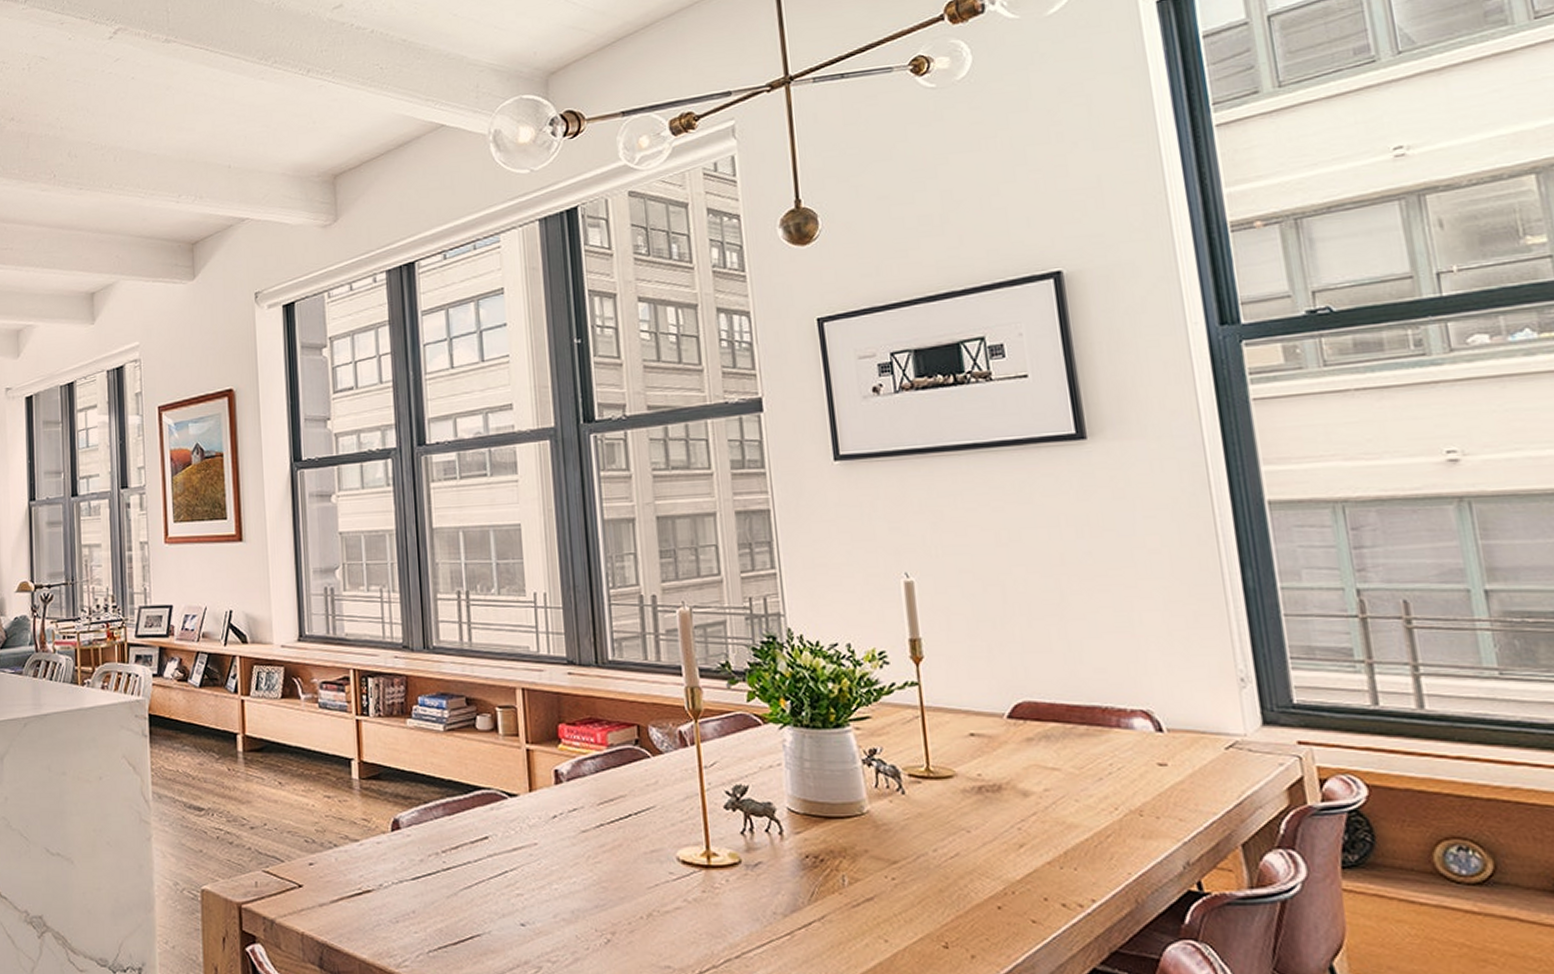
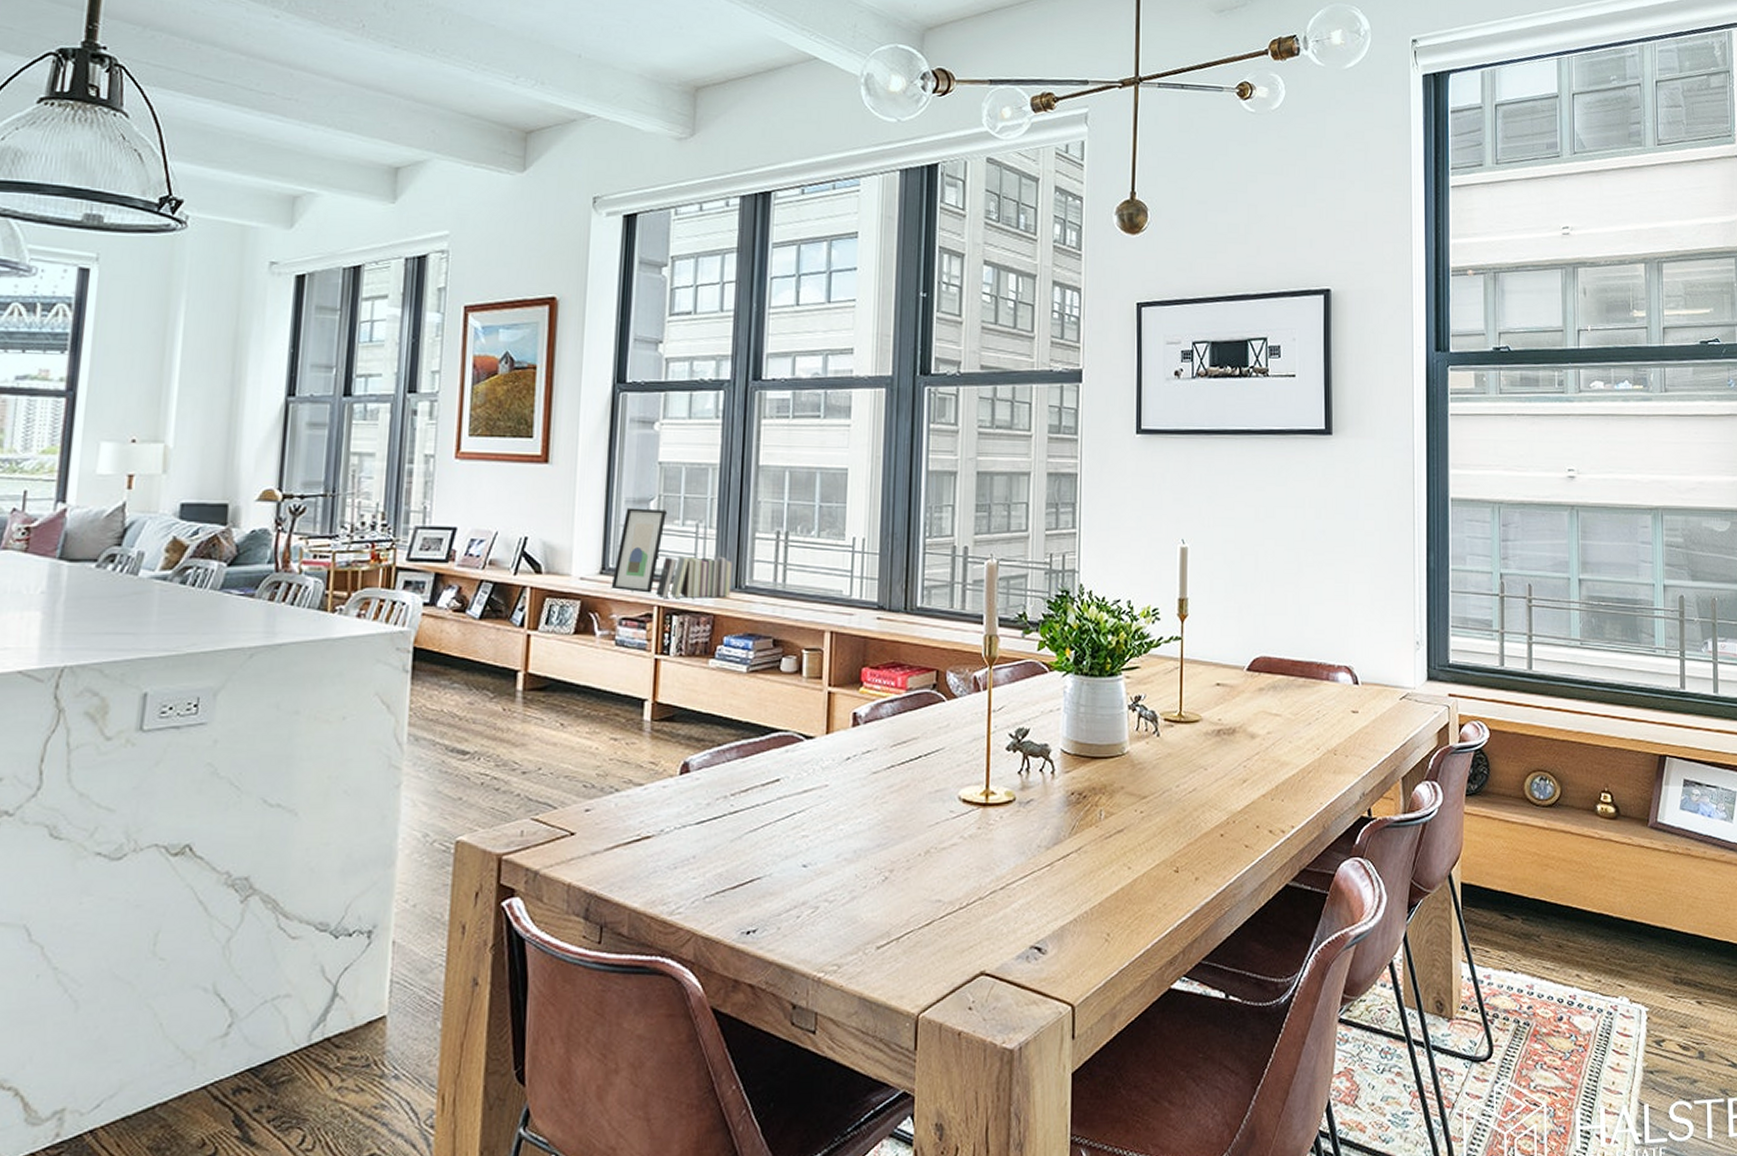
picture frame: none [309,576,353,658] -> present [611,508,668,593]
books: none [350,618,420,662] -> present [656,555,732,599]

